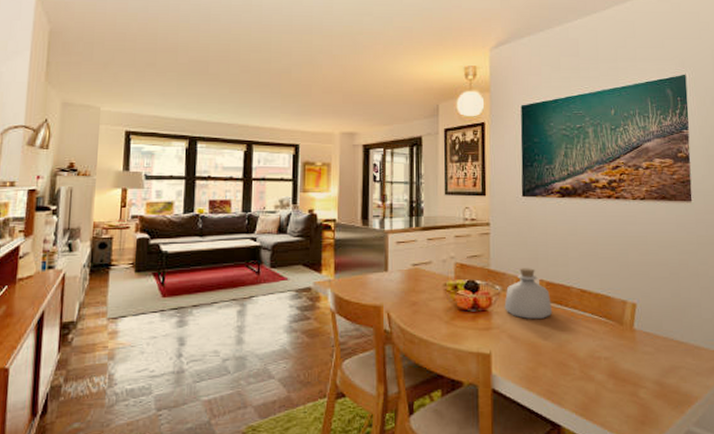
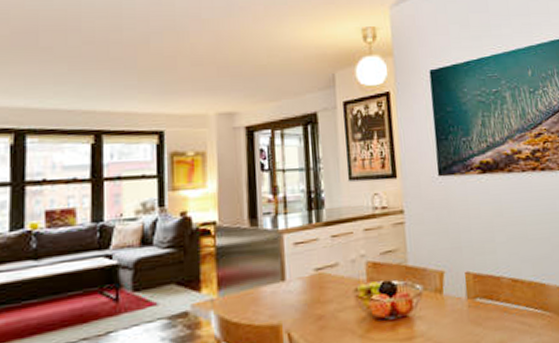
bottle: present [504,268,553,319] -> none [427,259,484,321]

